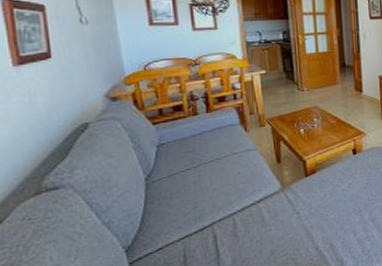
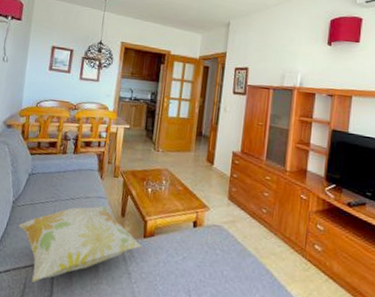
decorative pillow: none [160,157,306,251] -> present [18,206,143,282]

